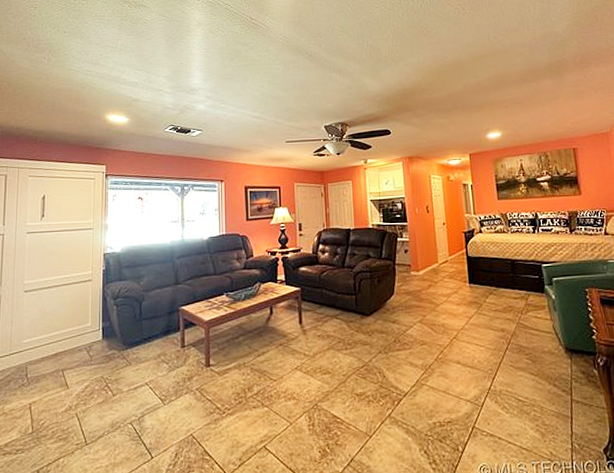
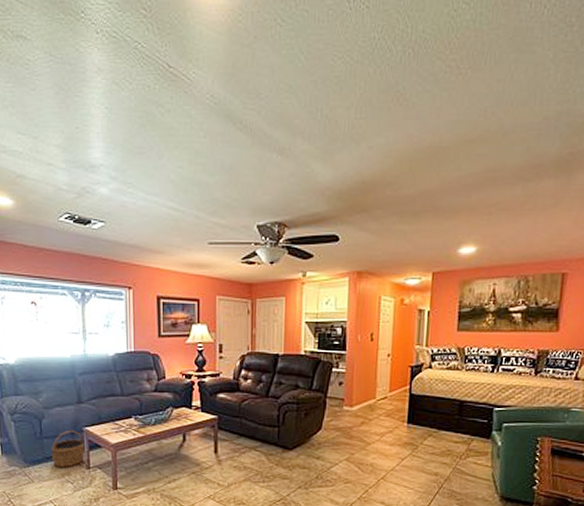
wicker basket: none [149,310,181,347] -> present [51,430,86,467]

